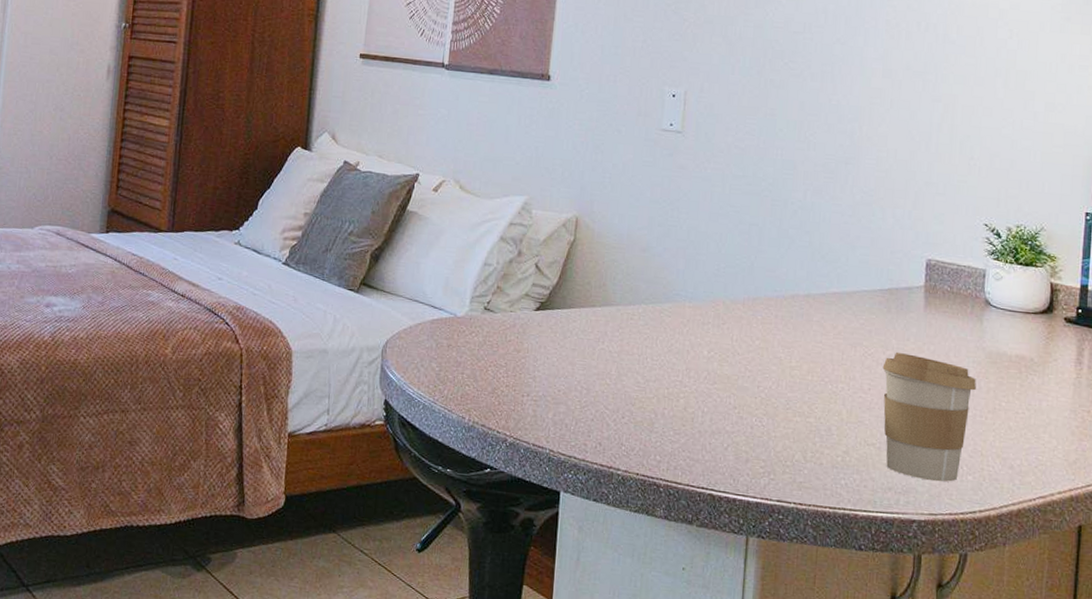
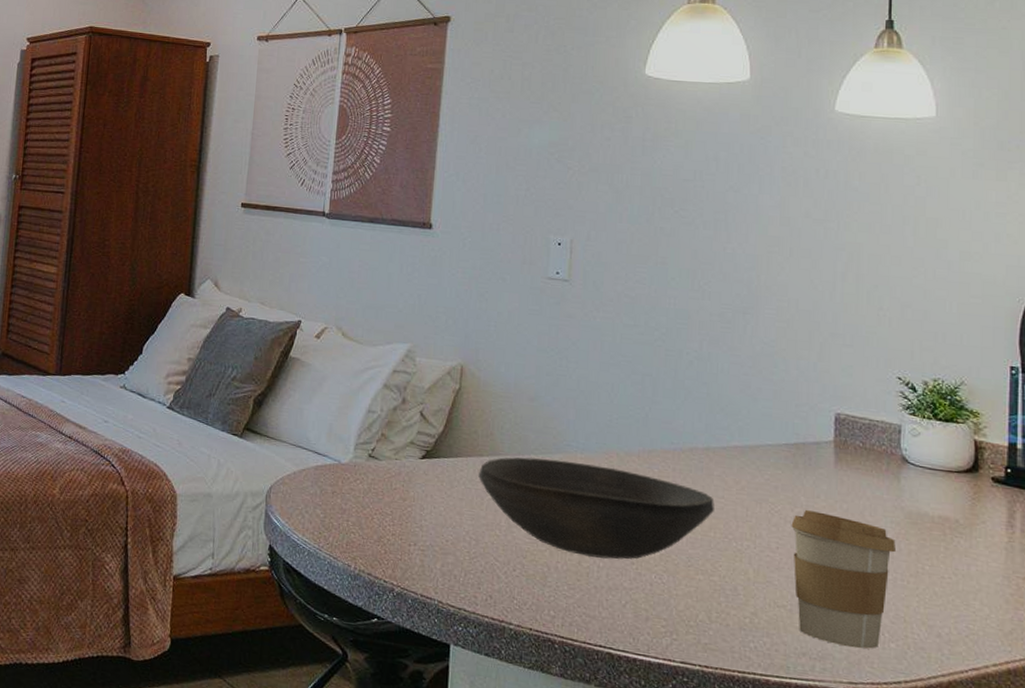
bowl: none [591,307,813,404] -> present [478,457,714,560]

